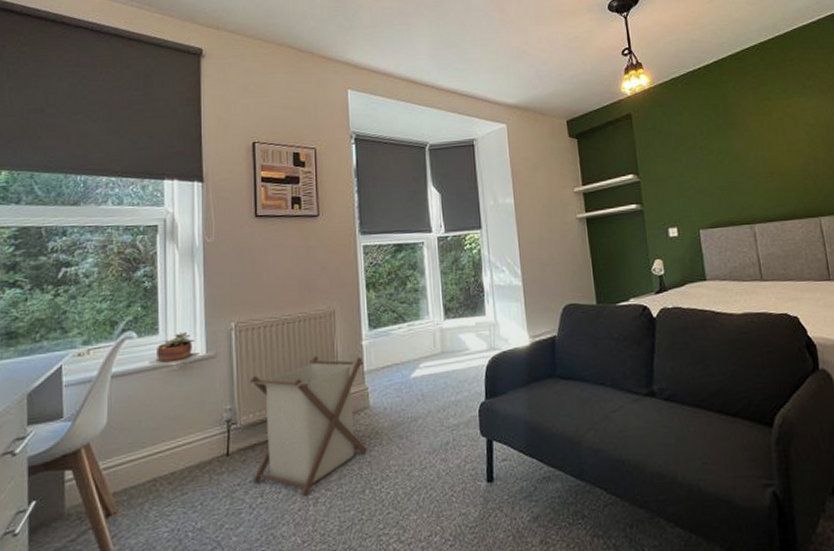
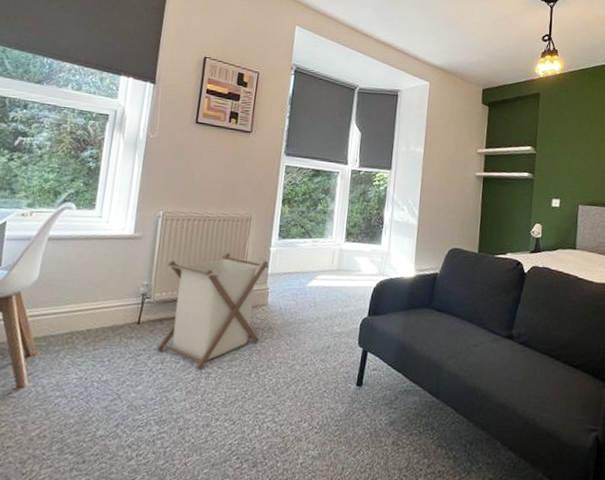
succulent plant: present [148,332,199,366] -> none [82,211,128,240]

